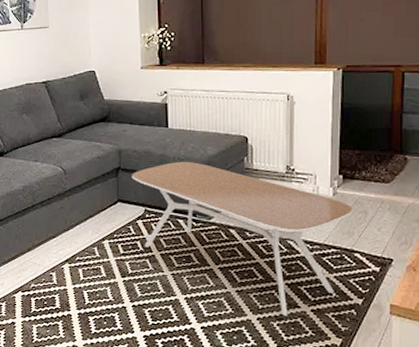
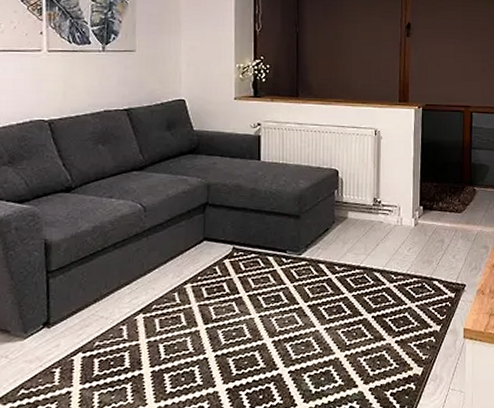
coffee table: present [132,161,353,316] -> none [220,195,432,350]

